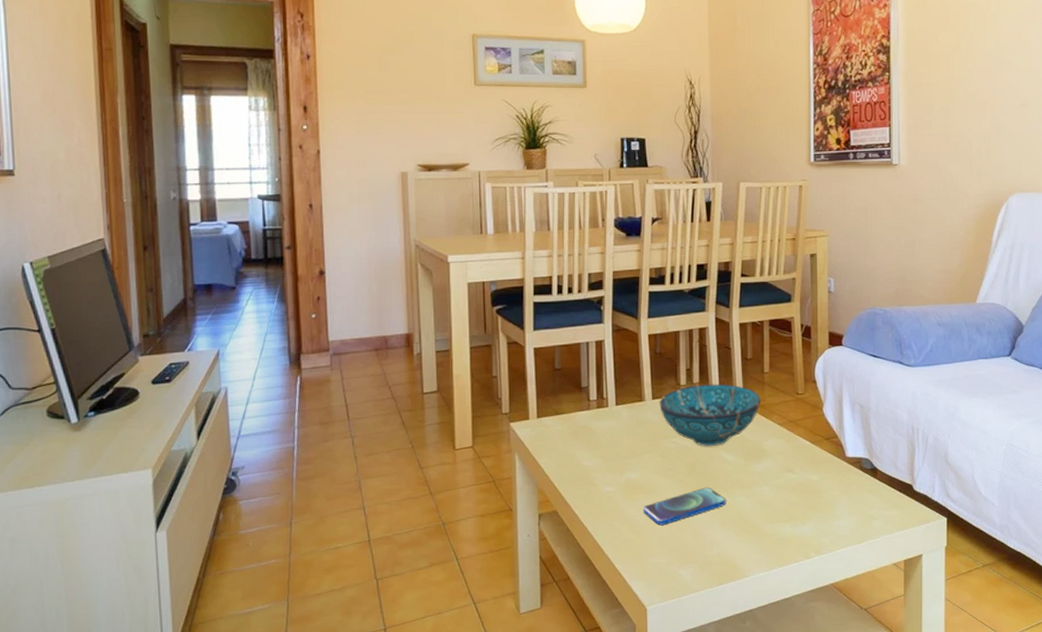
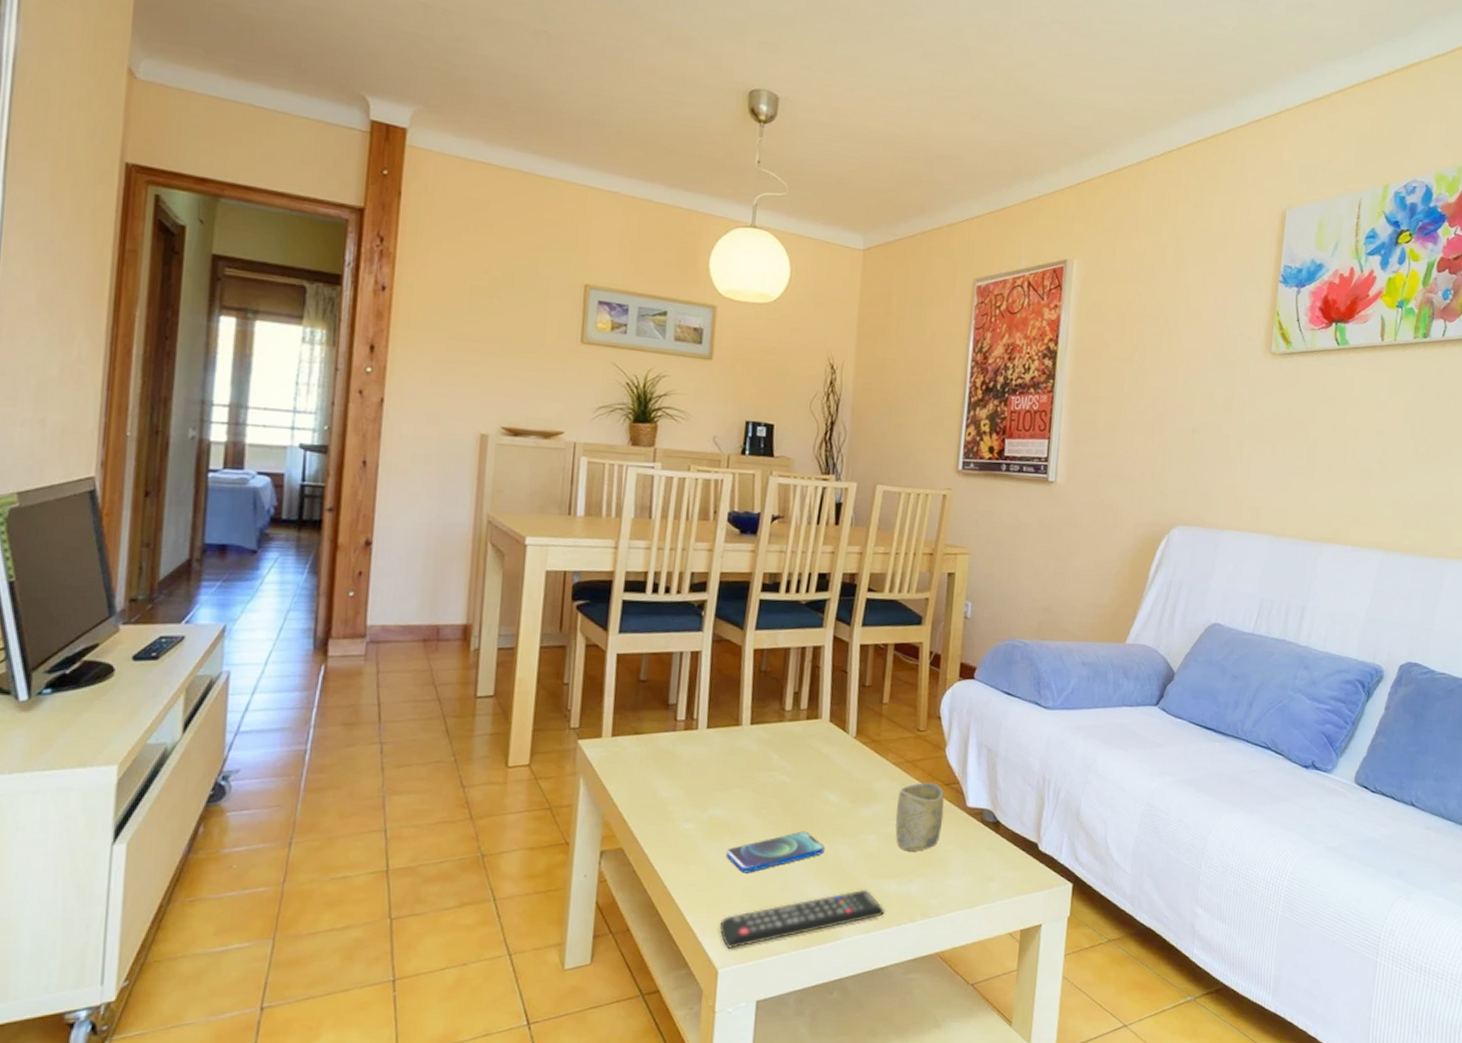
remote control: none [644,533,784,589] -> present [719,889,886,949]
decorative bowl: present [659,384,761,447] -> none [758,711,876,785]
cup: none [784,438,827,499] -> present [895,782,944,851]

